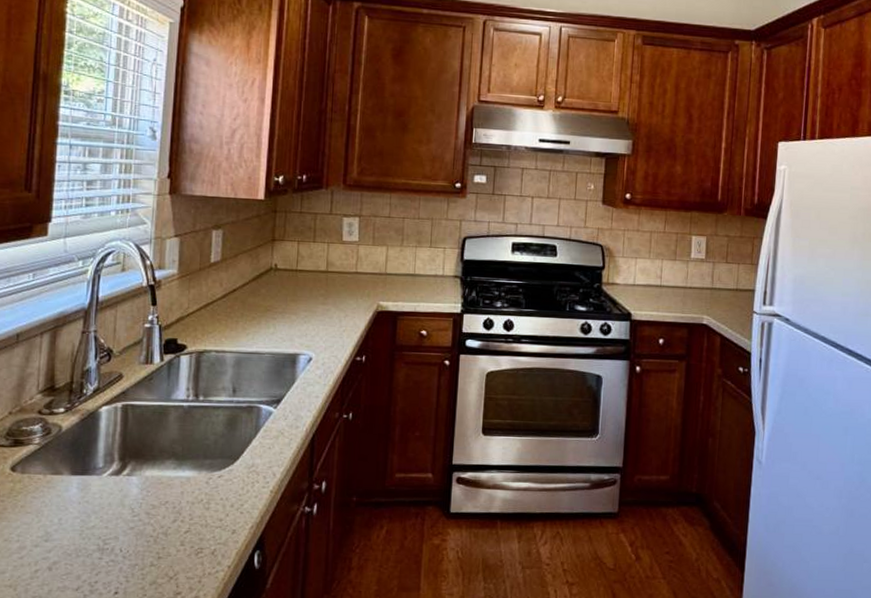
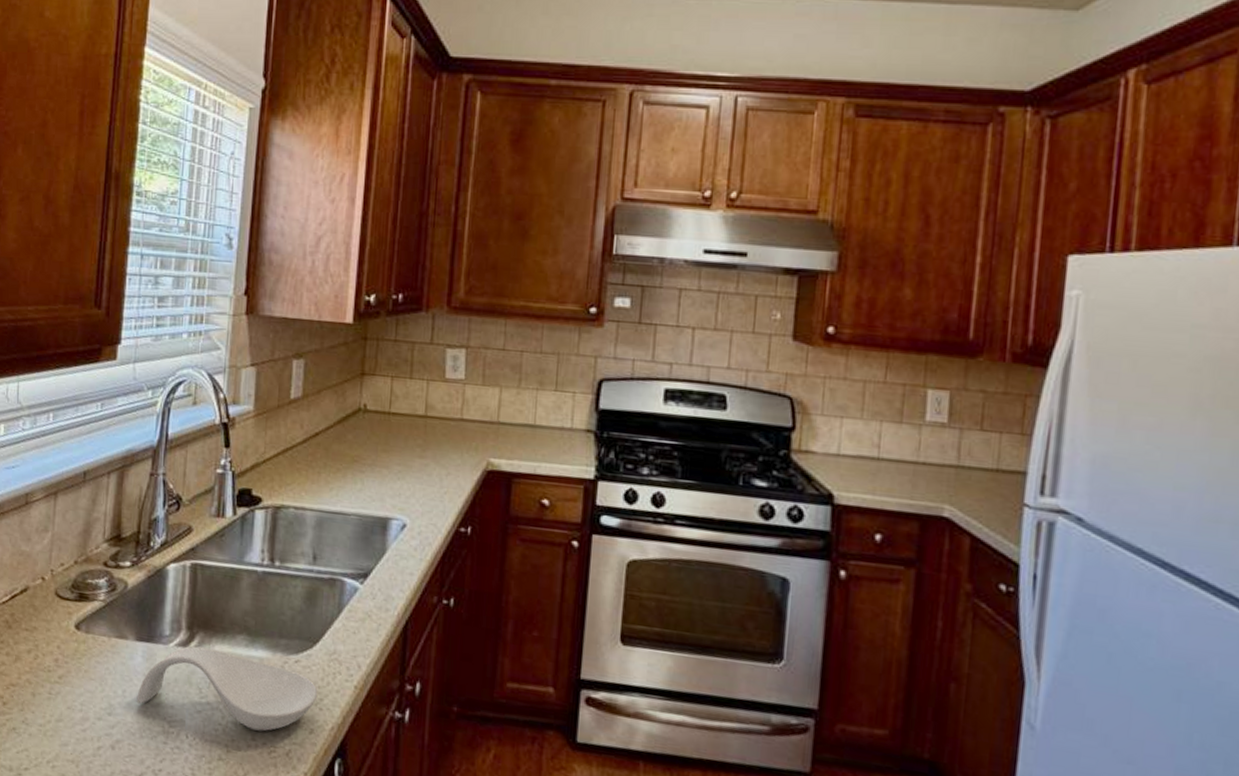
spoon rest: none [72,474,239,537] -> present [136,646,318,732]

